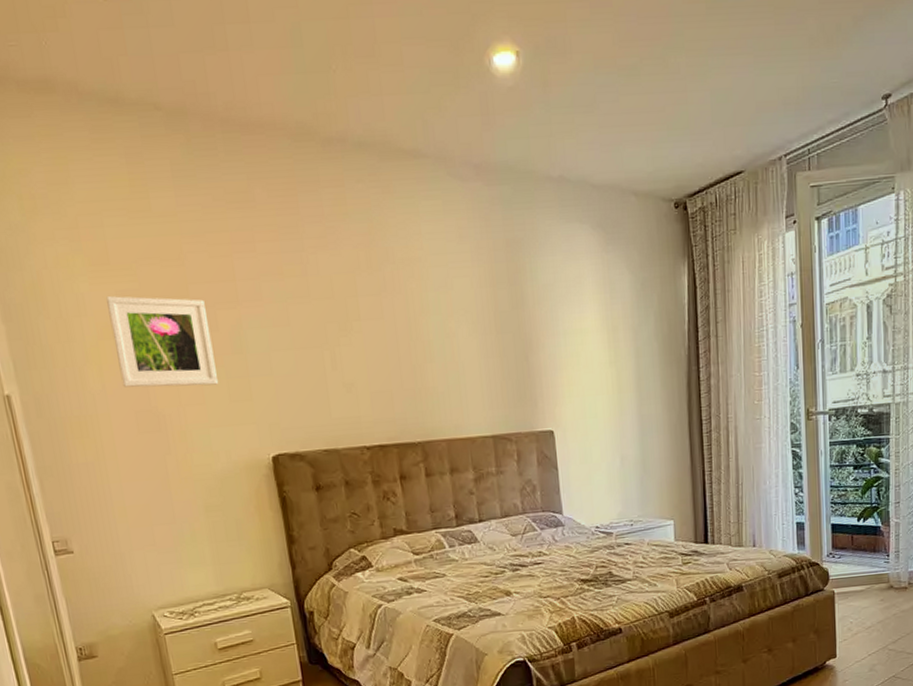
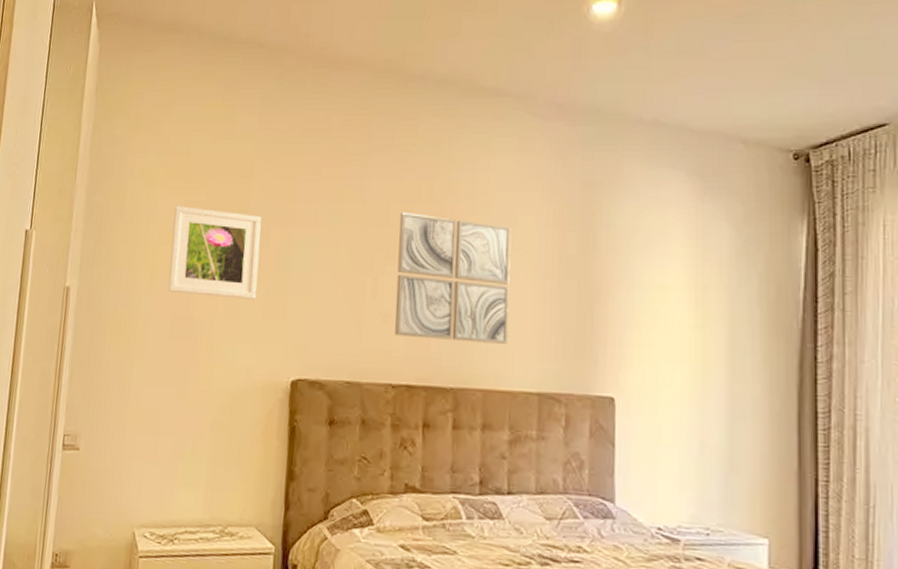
wall art: none [343,283,462,403] -> present [395,212,512,344]

